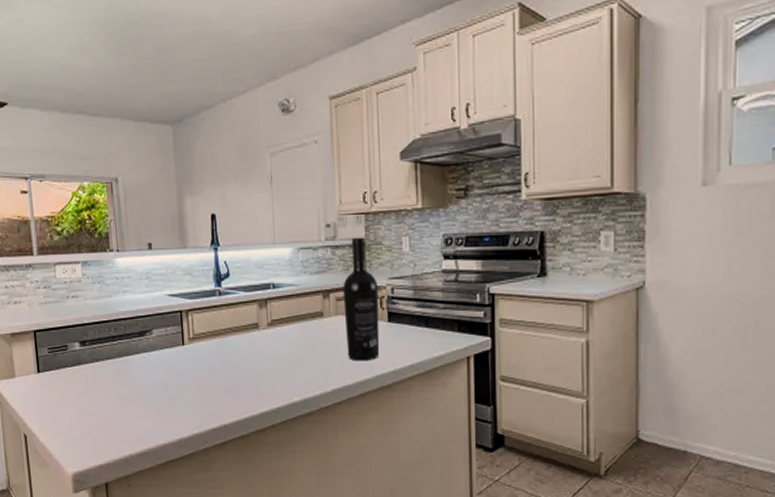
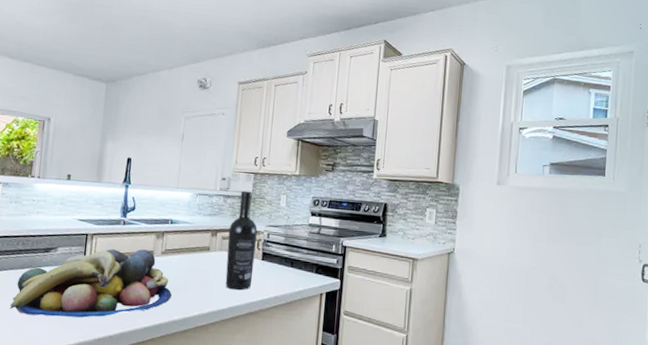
fruit bowl: none [114,322,287,408] -> present [9,249,172,318]

